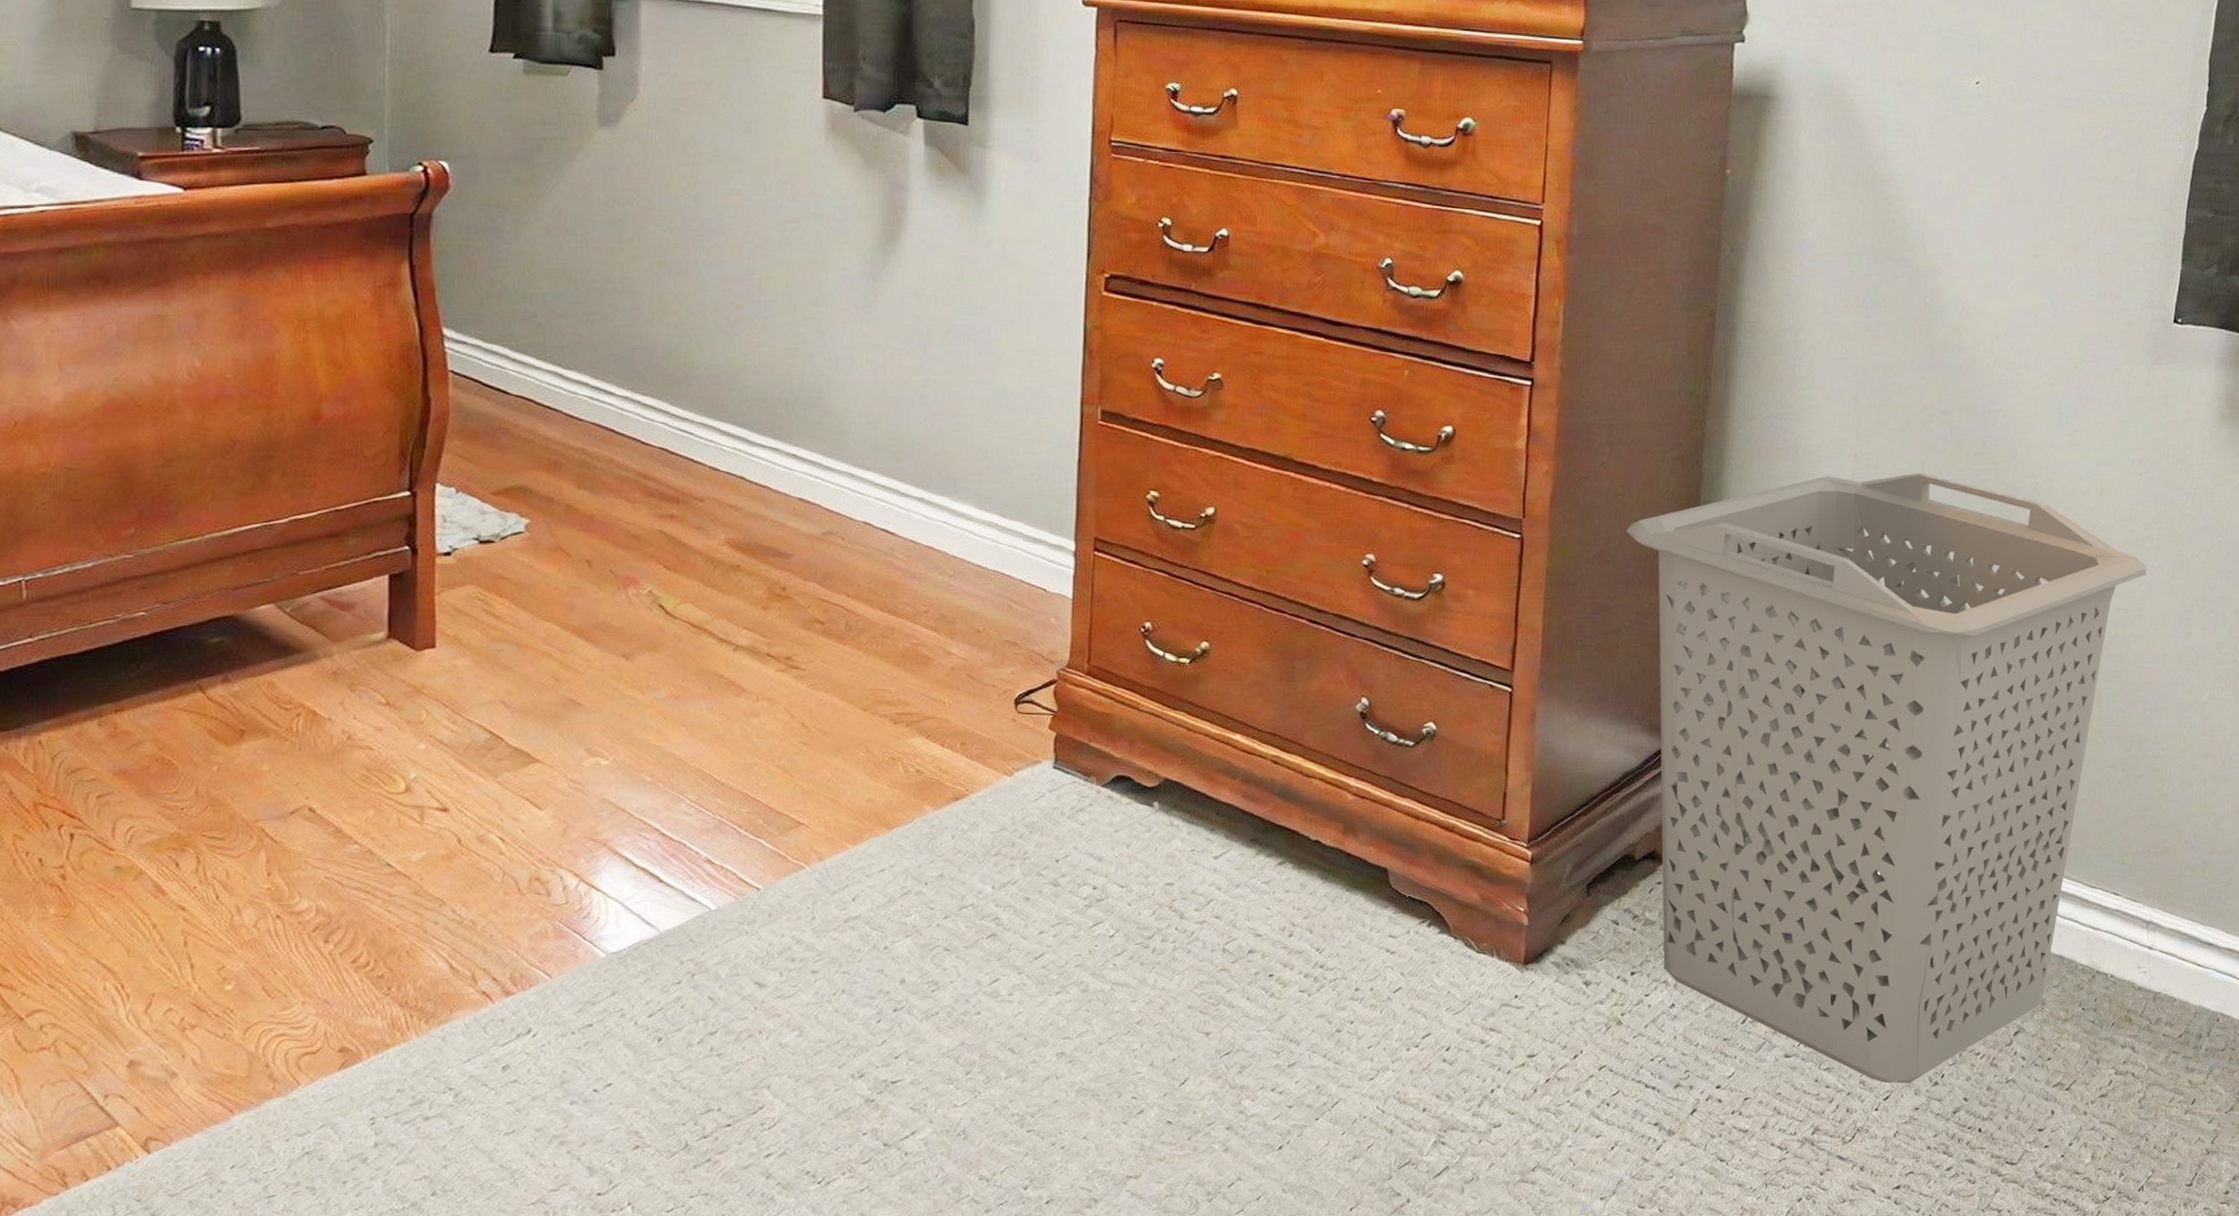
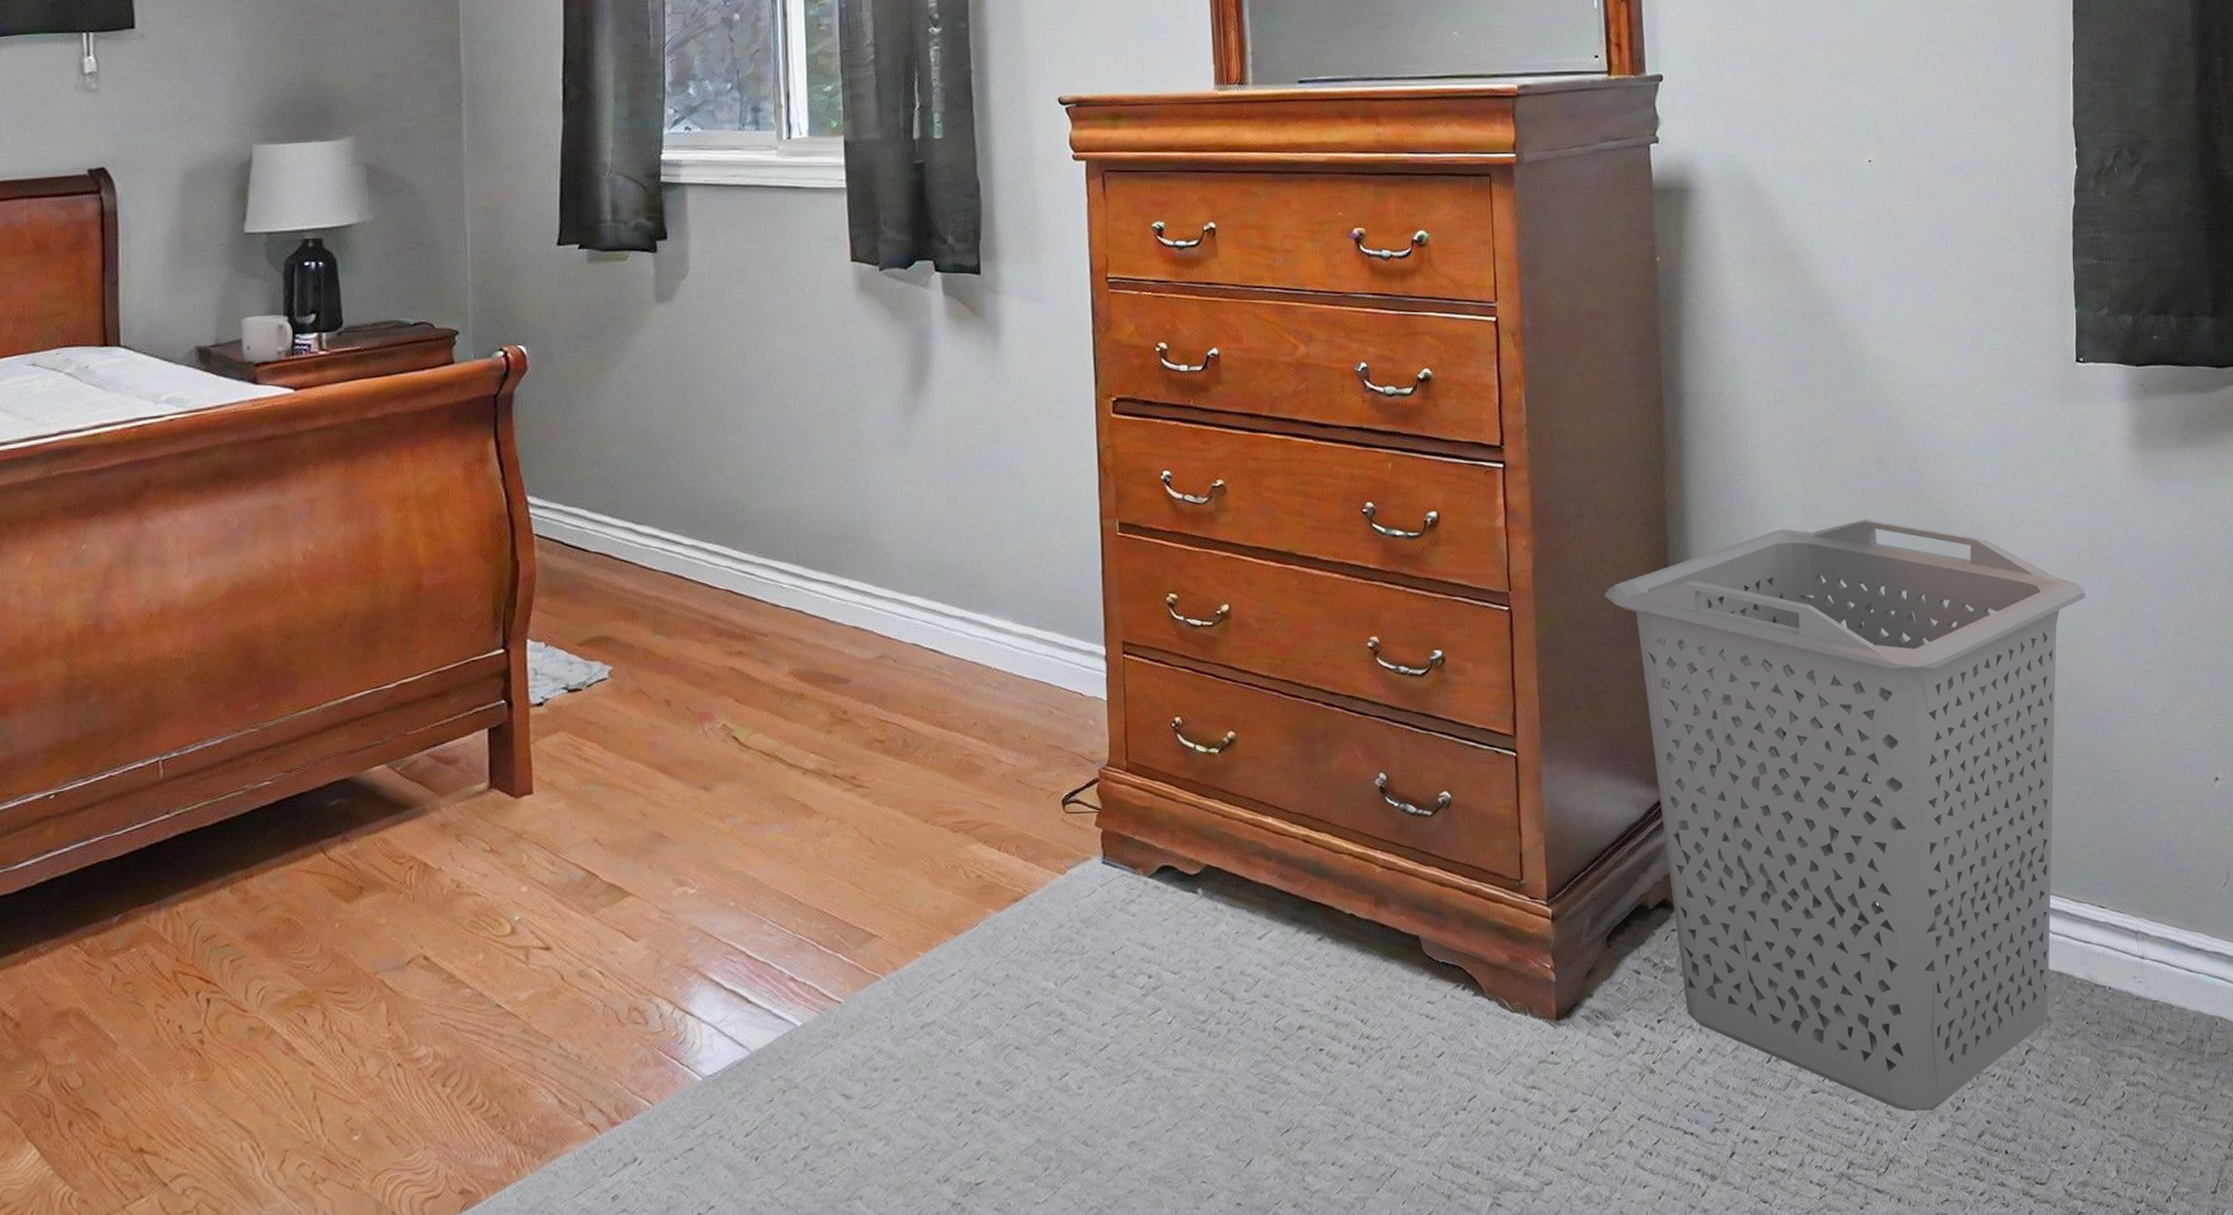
mug: none [125,102,183,156] -> present [241,314,293,363]

